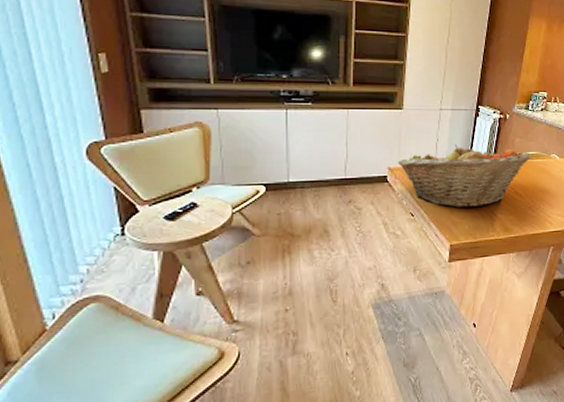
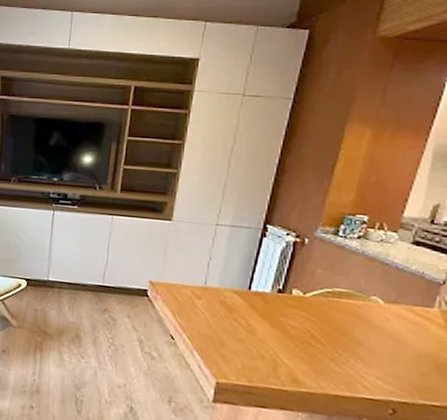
fruit basket: present [398,144,532,208] -> none [162,266,341,346]

